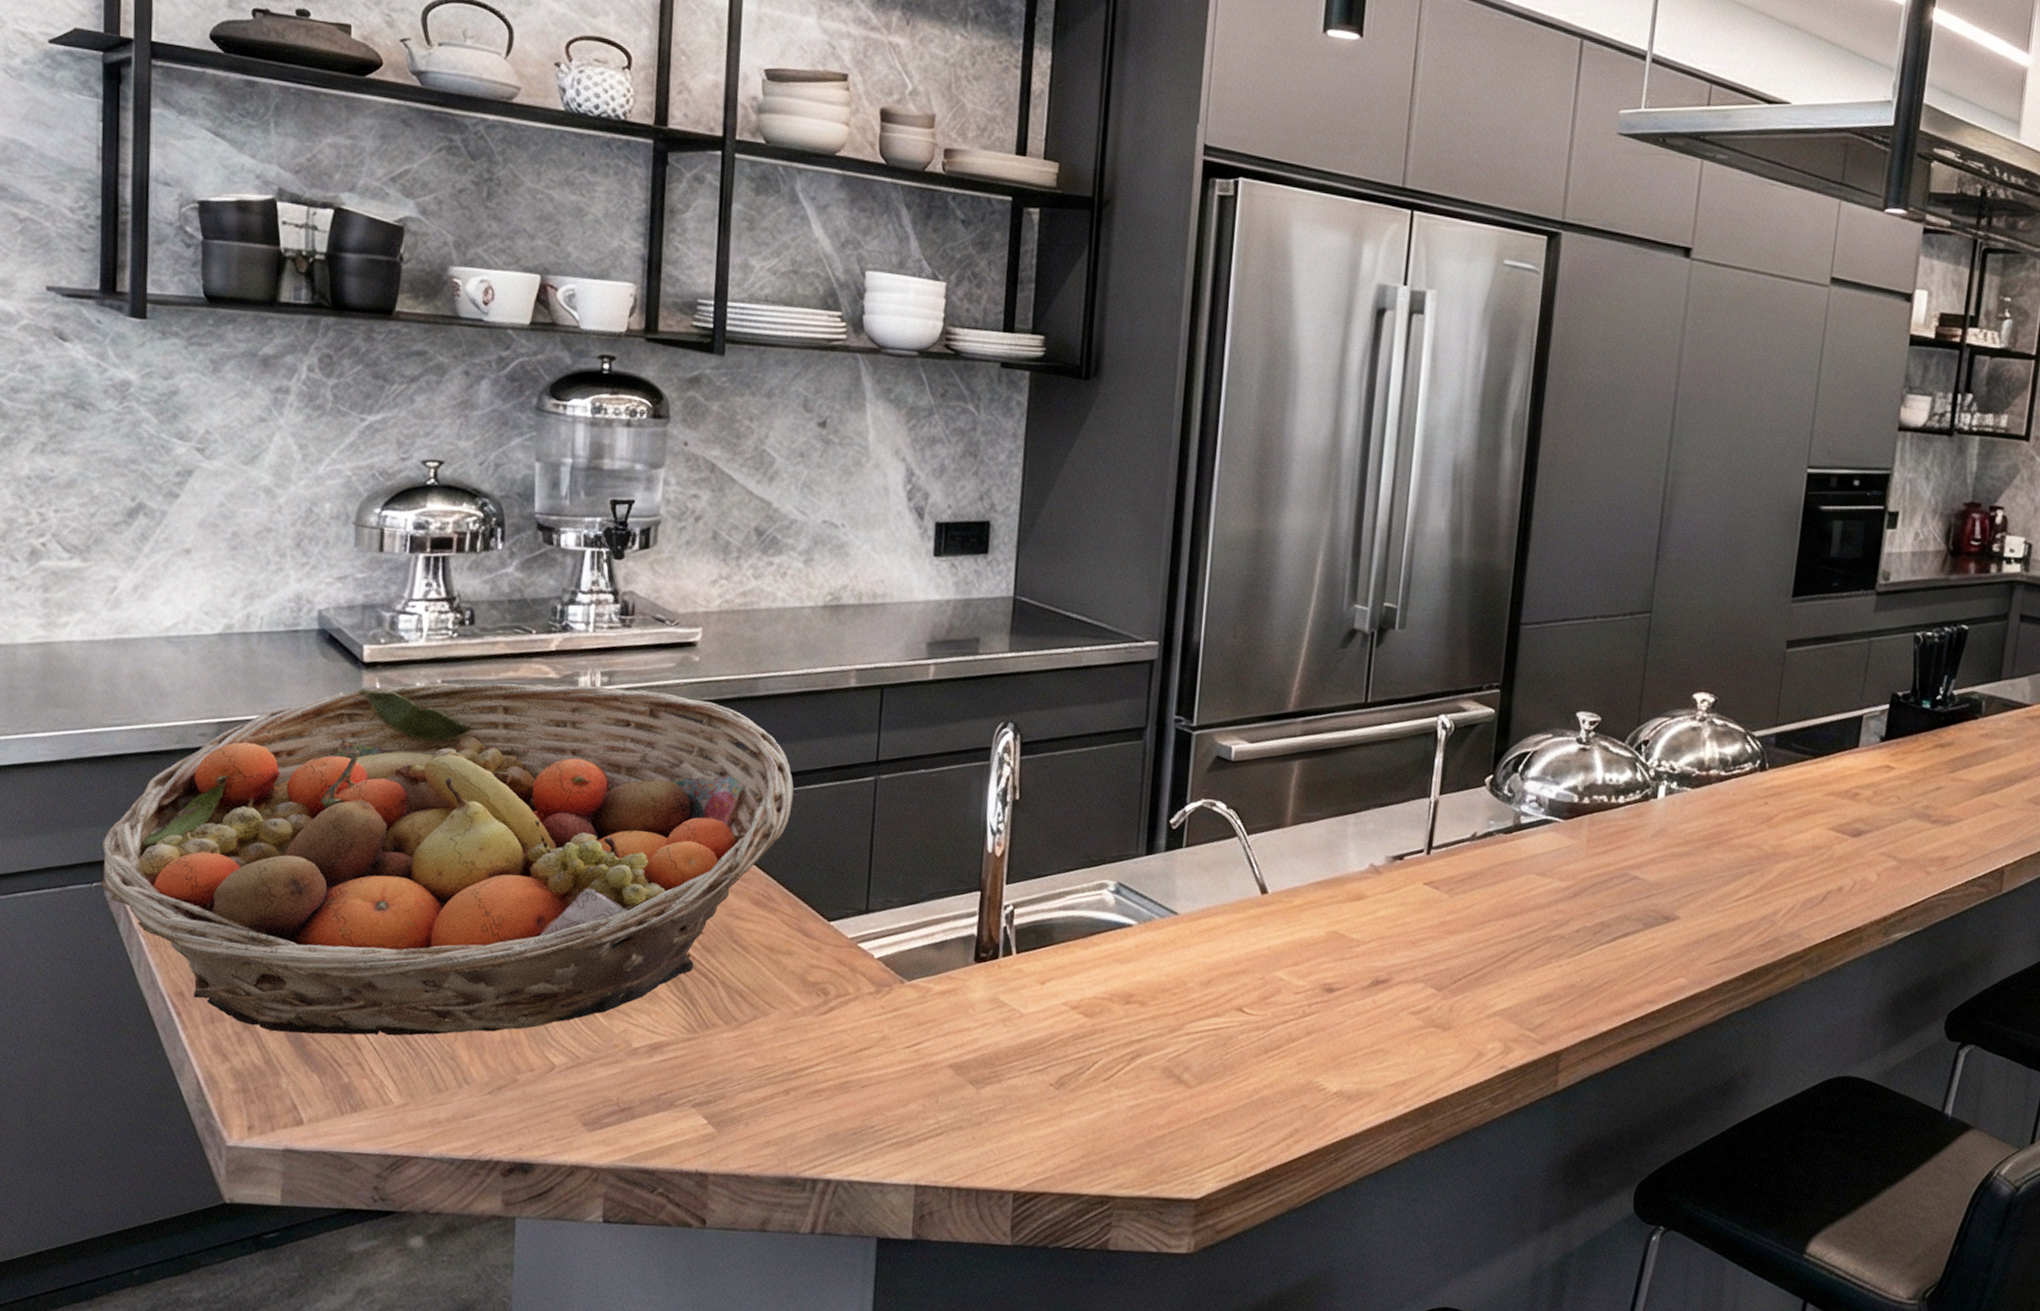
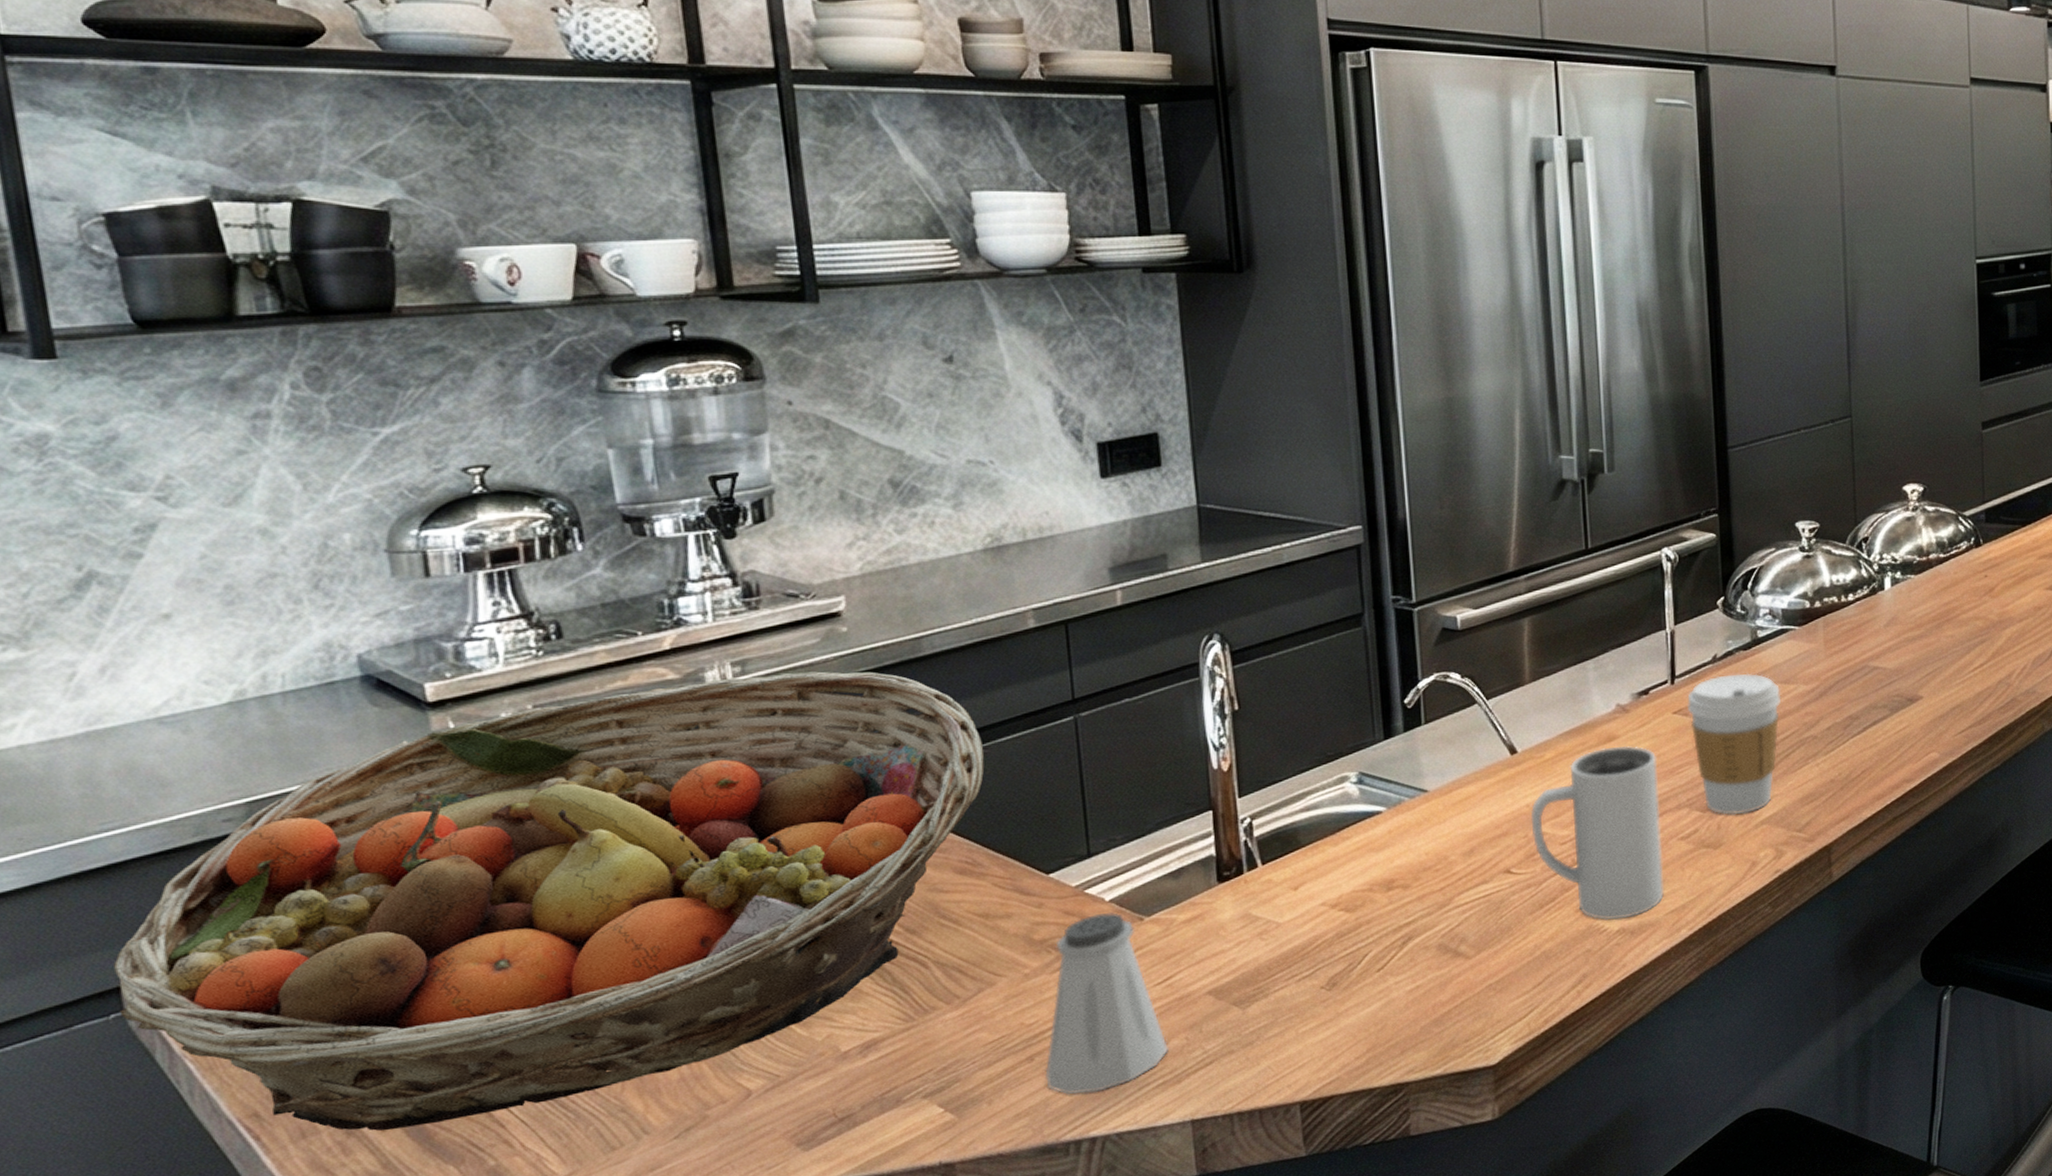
saltshaker: none [796,968,907,1138] -> present [1045,913,1170,1095]
mug: none [1268,905,1401,1082] -> present [1530,745,1664,921]
coffee cup: none [1438,854,1535,1002] -> present [1686,673,1781,815]

